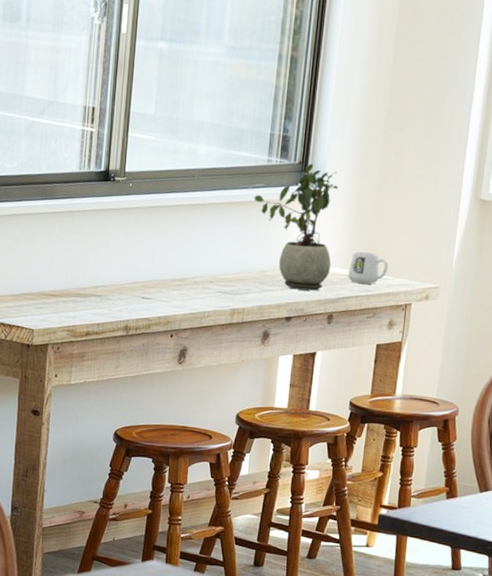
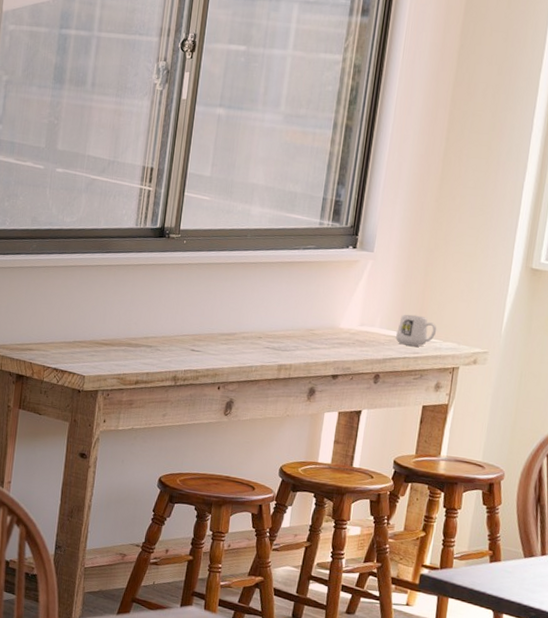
potted plant: present [254,163,338,291] -> none [304,227,389,351]

